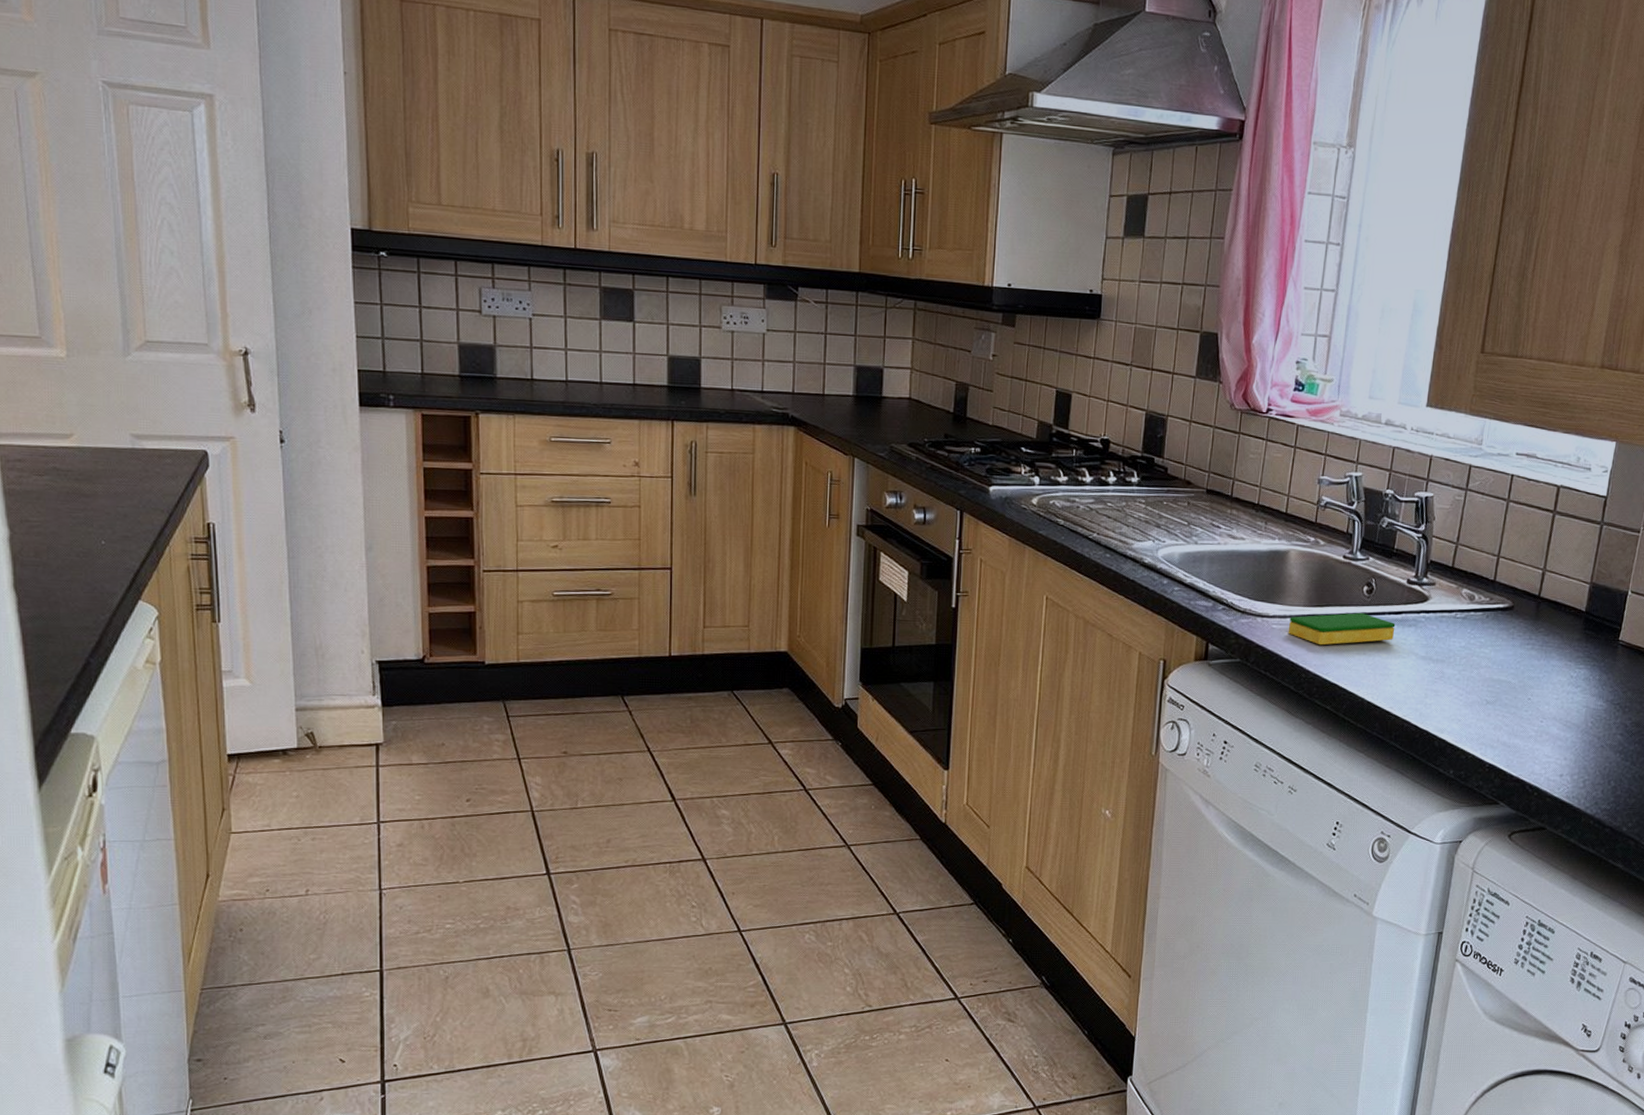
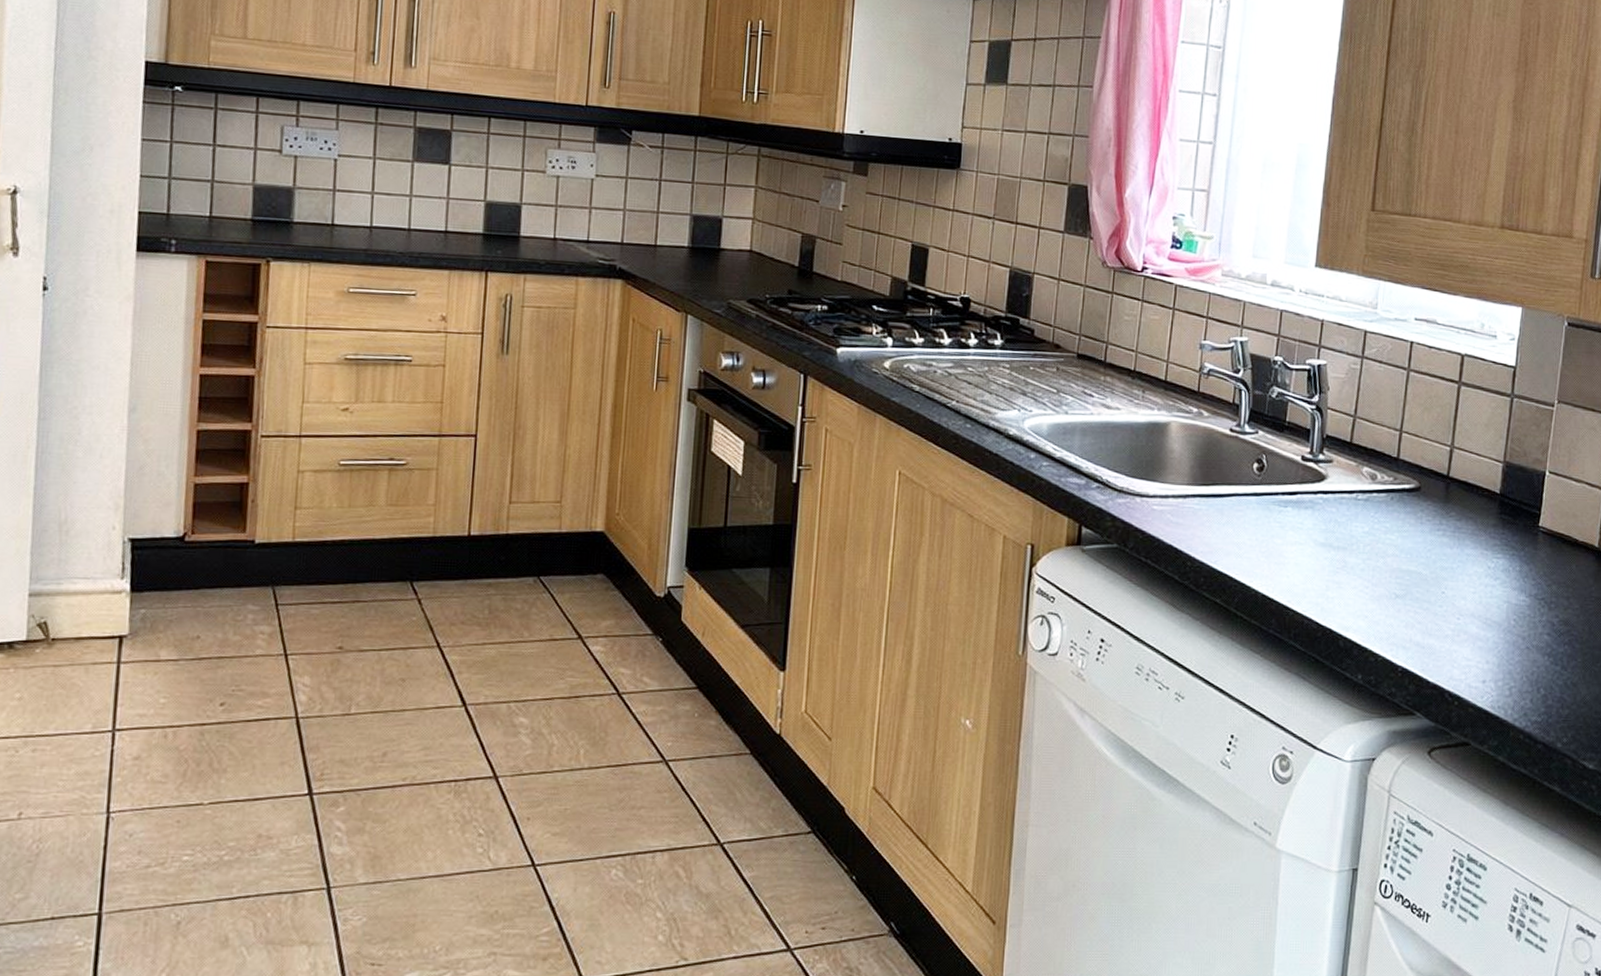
dish sponge: present [1287,613,1396,646] -> none [1170,493,1290,530]

